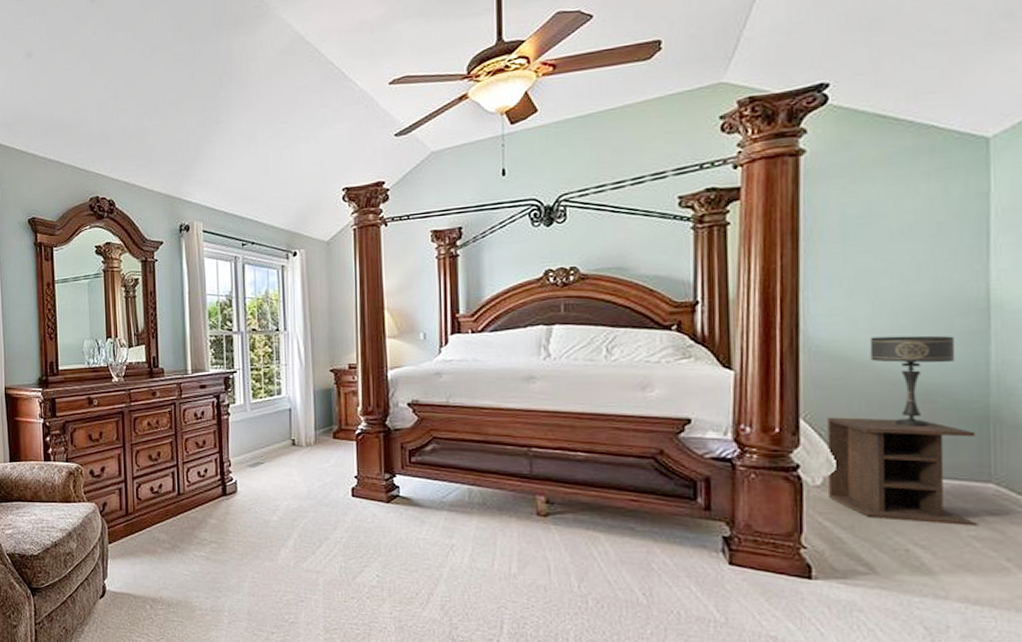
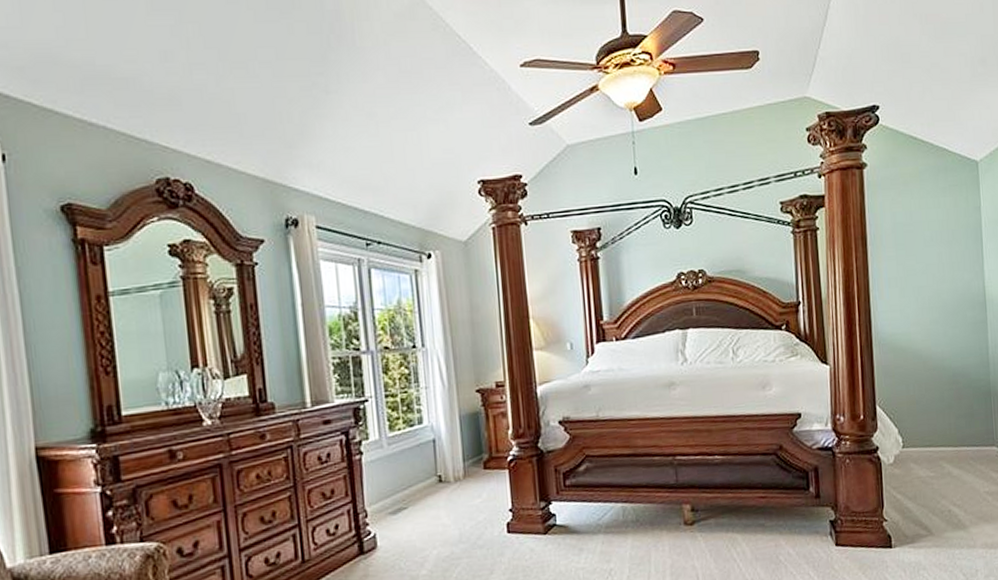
nightstand: present [827,417,976,526] -> none [894,399,988,487]
table lamp: present [870,335,956,428] -> none [917,326,969,405]

